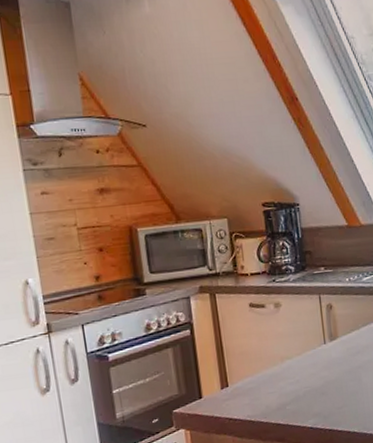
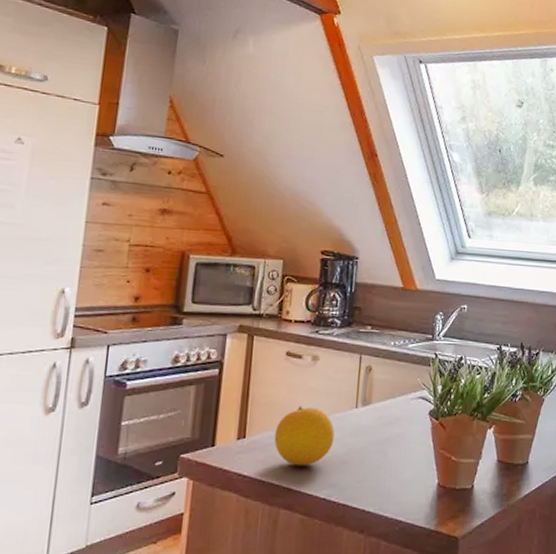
fruit: none [254,349,310,404] -> present [274,406,335,466]

